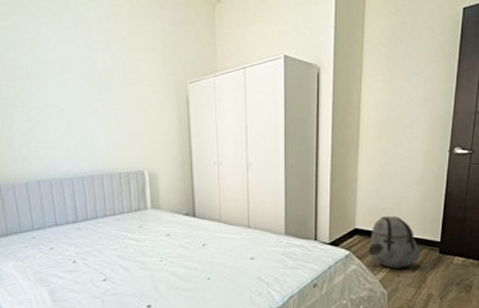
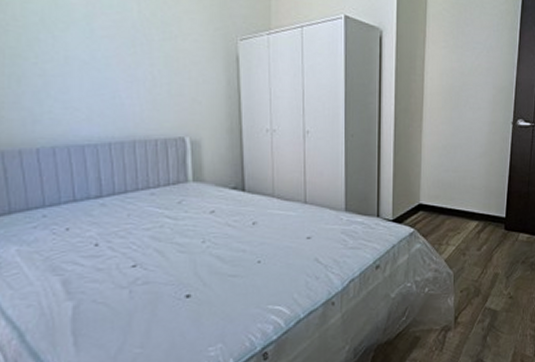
backpack: present [368,215,421,268] -> none [433,190,487,247]

